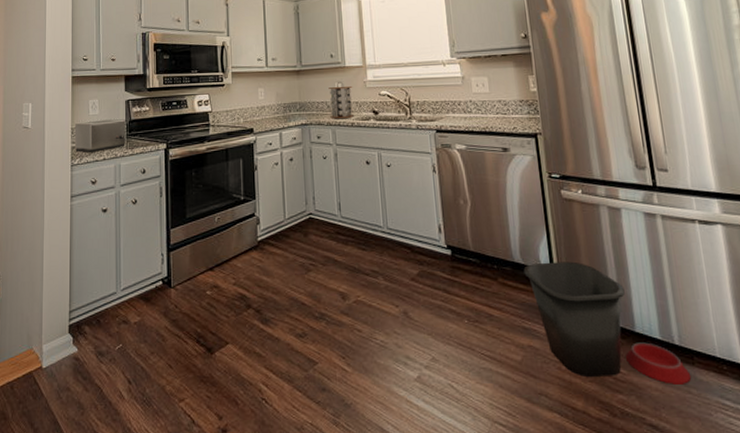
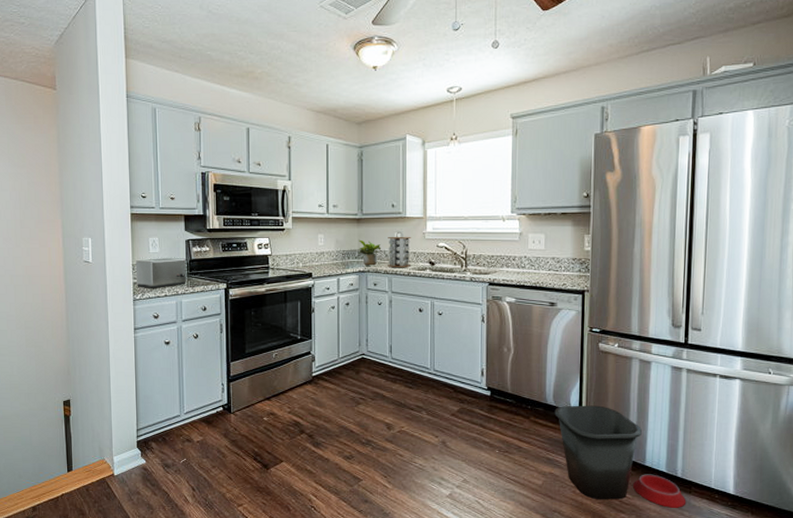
potted plant: none [299,91,323,118] -> present [358,239,382,266]

